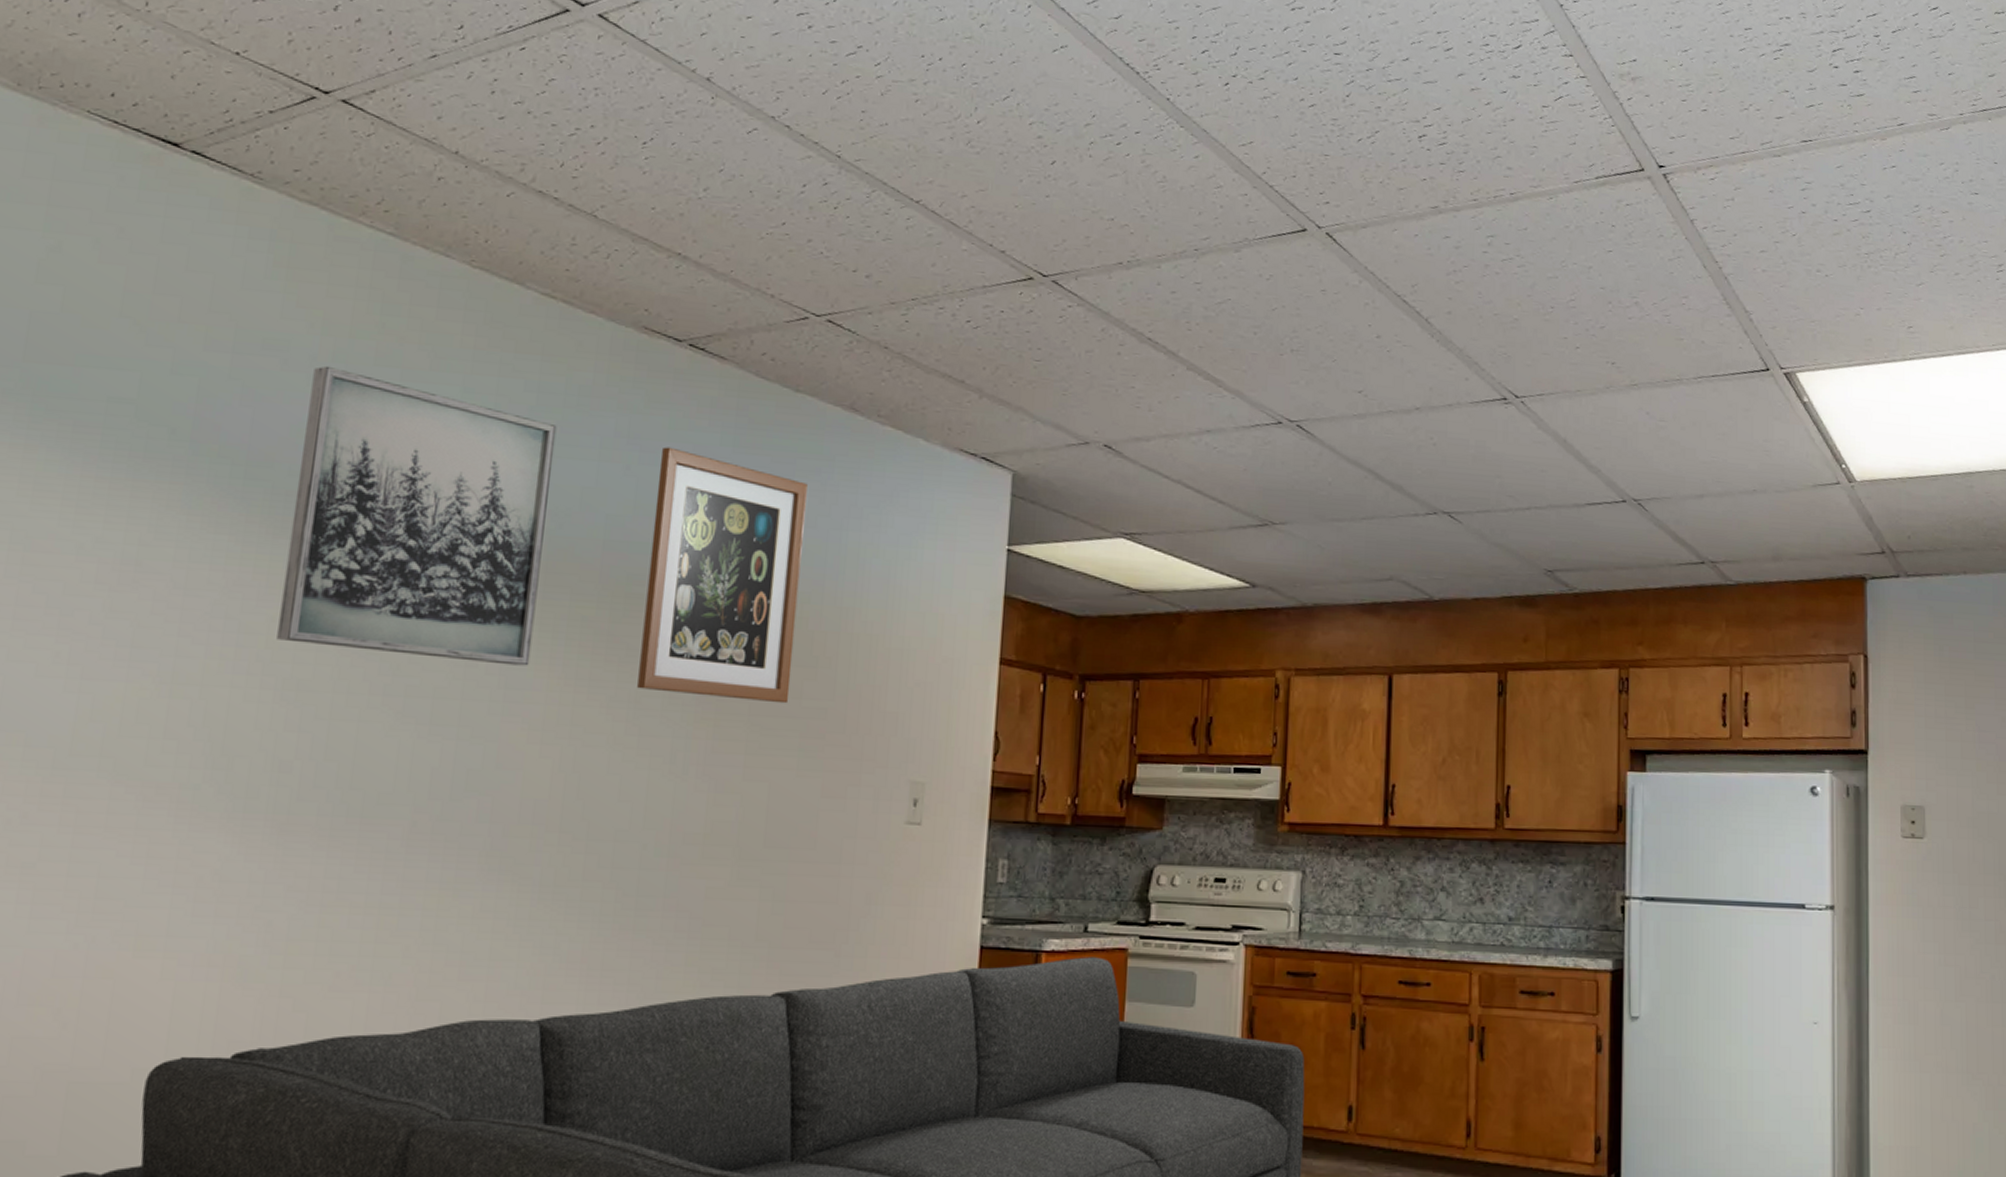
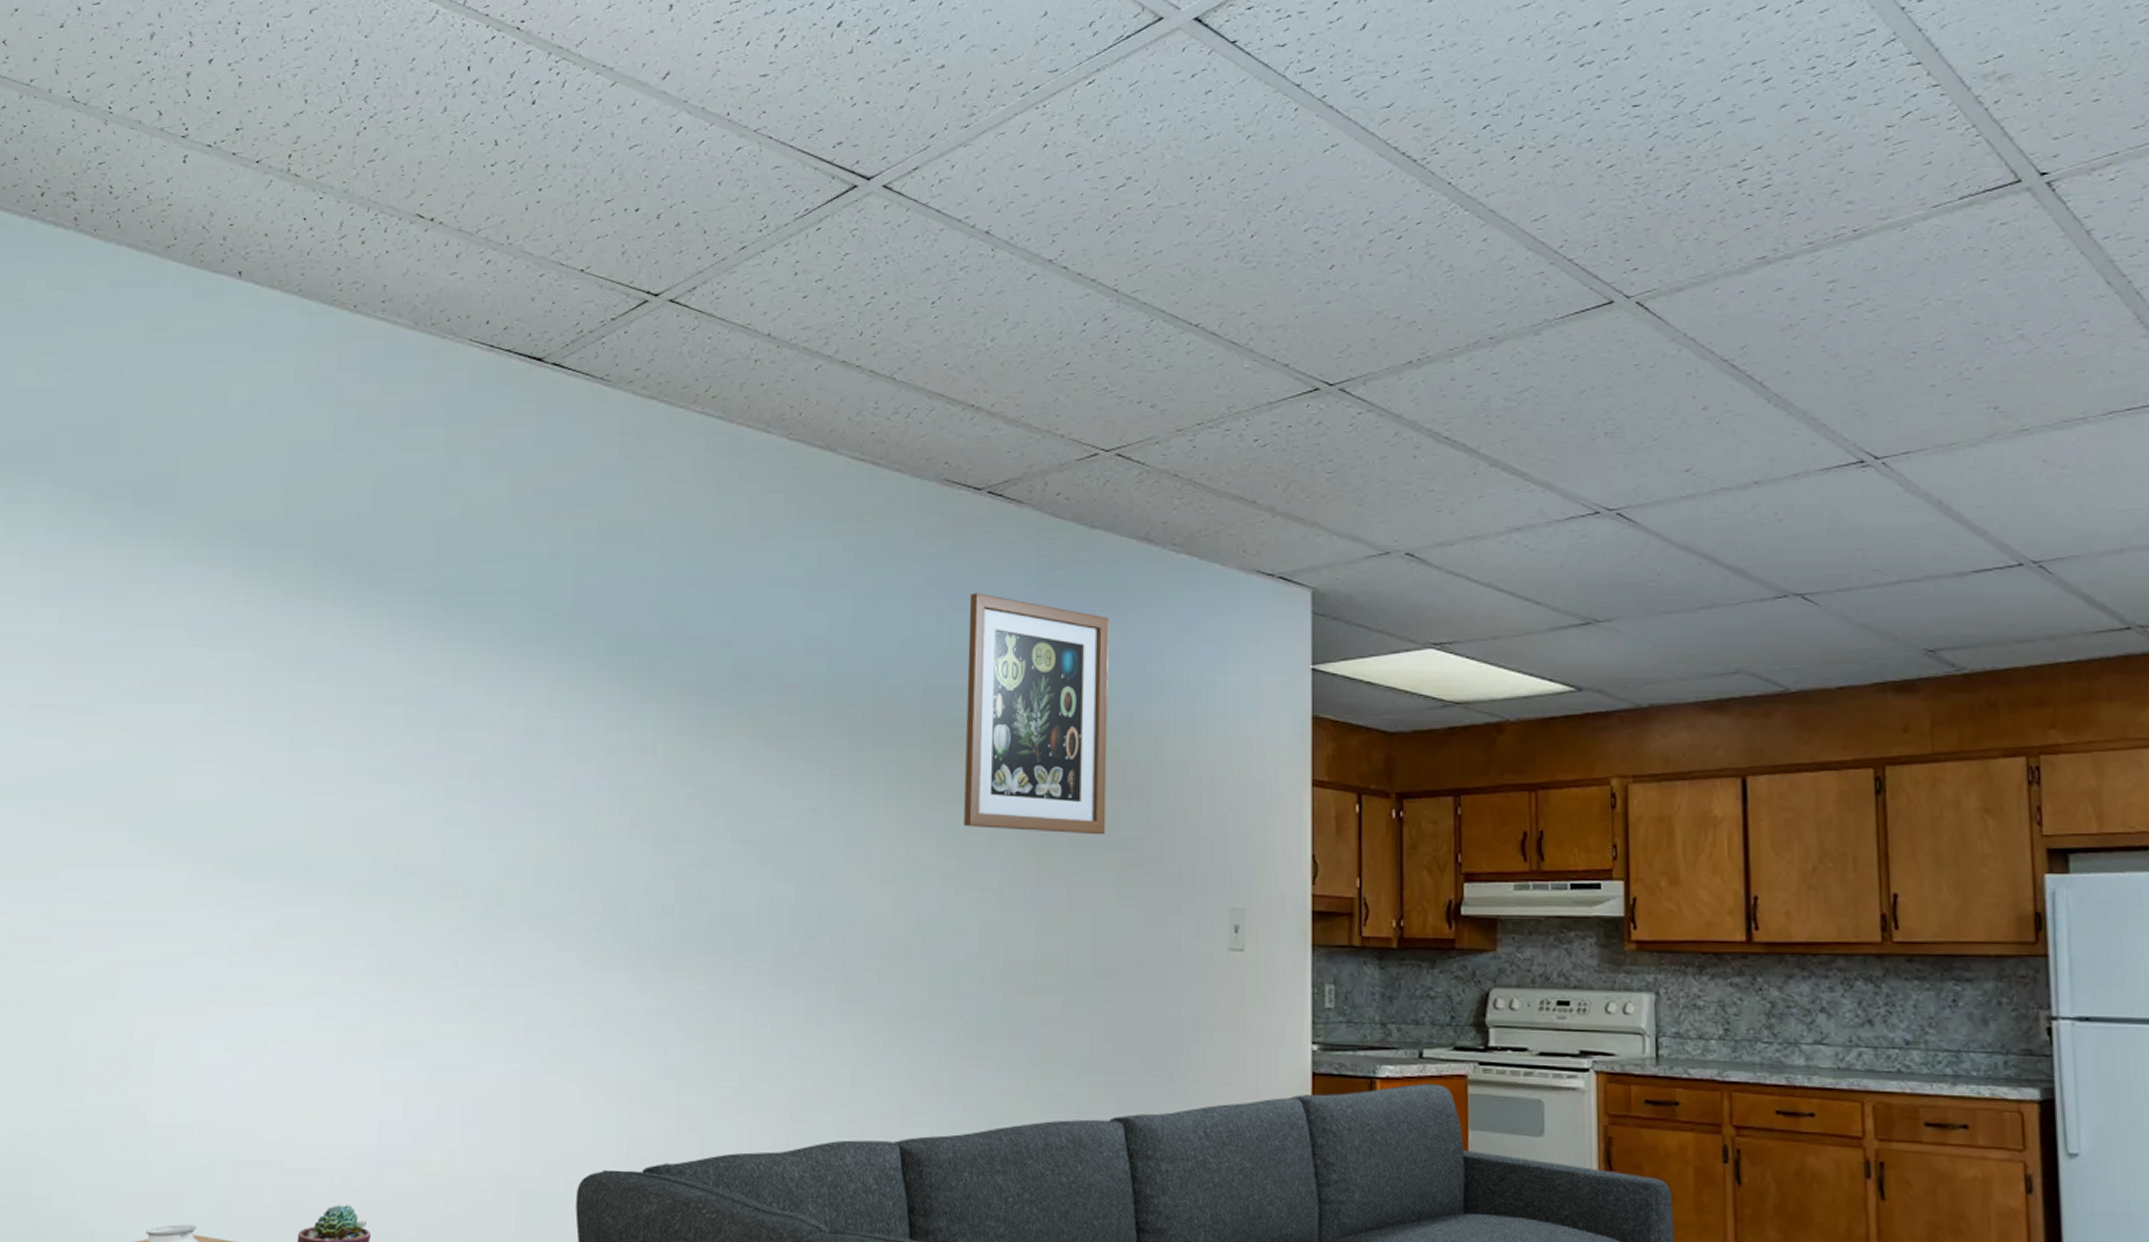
wall art: present [277,365,557,666] -> none [652,544,874,810]

